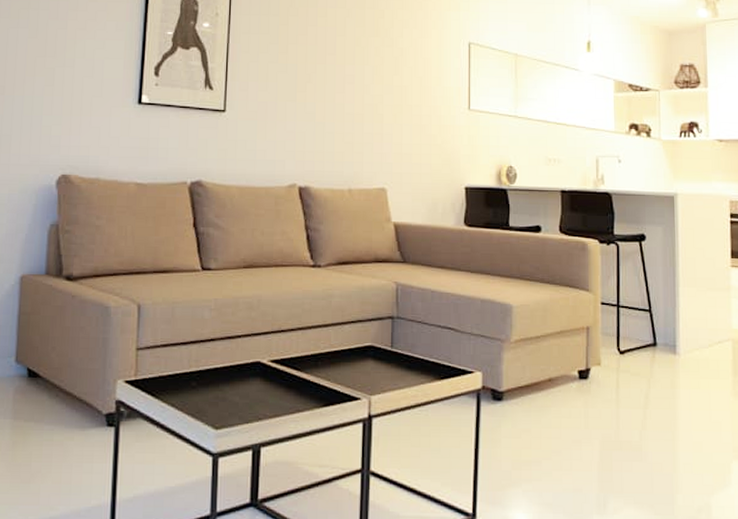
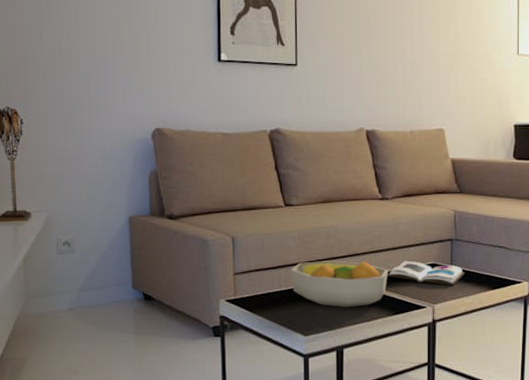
fruit bowl: none [203,337,318,396] -> present [290,260,389,308]
book: none [316,340,407,374] -> present [387,260,465,286]

